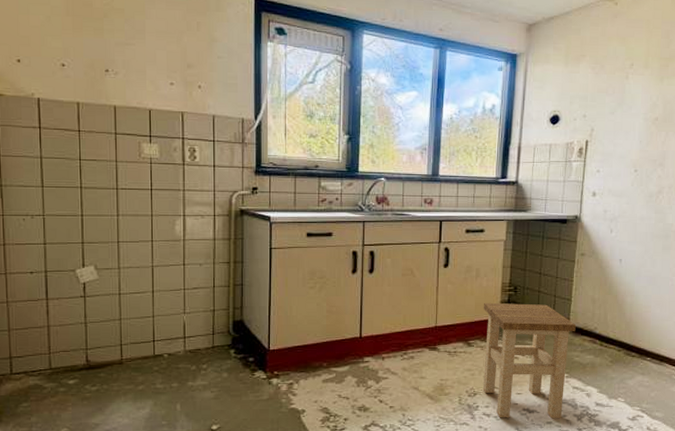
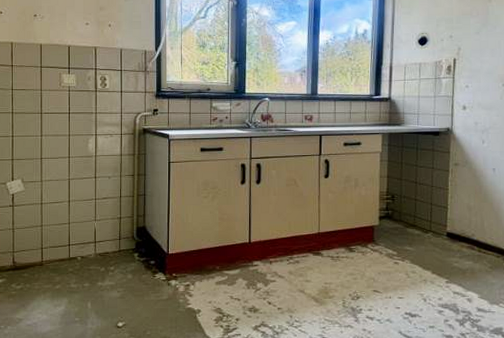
stool: present [482,302,576,419] -> none [363,210,453,323]

